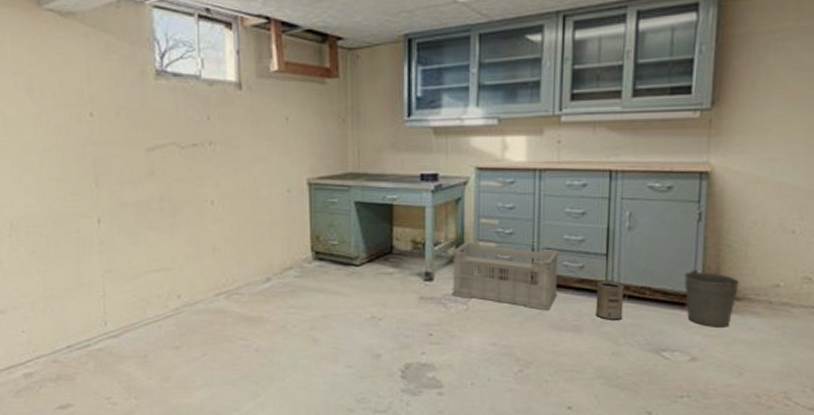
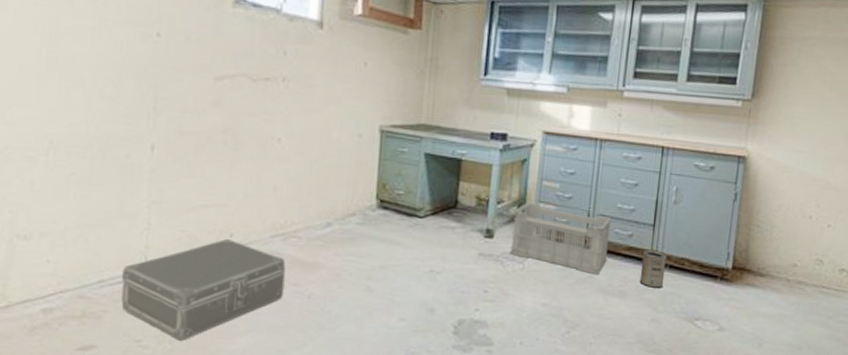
suitcase: none [86,301,233,396] -> present [121,239,286,341]
bucket: present [683,269,739,327] -> none [718,244,764,301]

